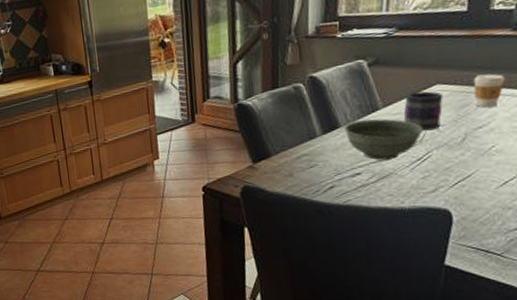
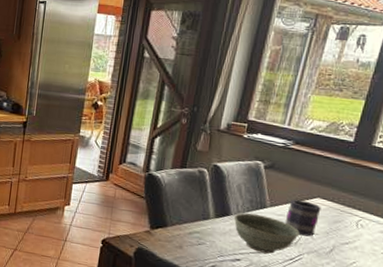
coffee cup: present [473,73,506,108] -> none [346,198,374,229]

